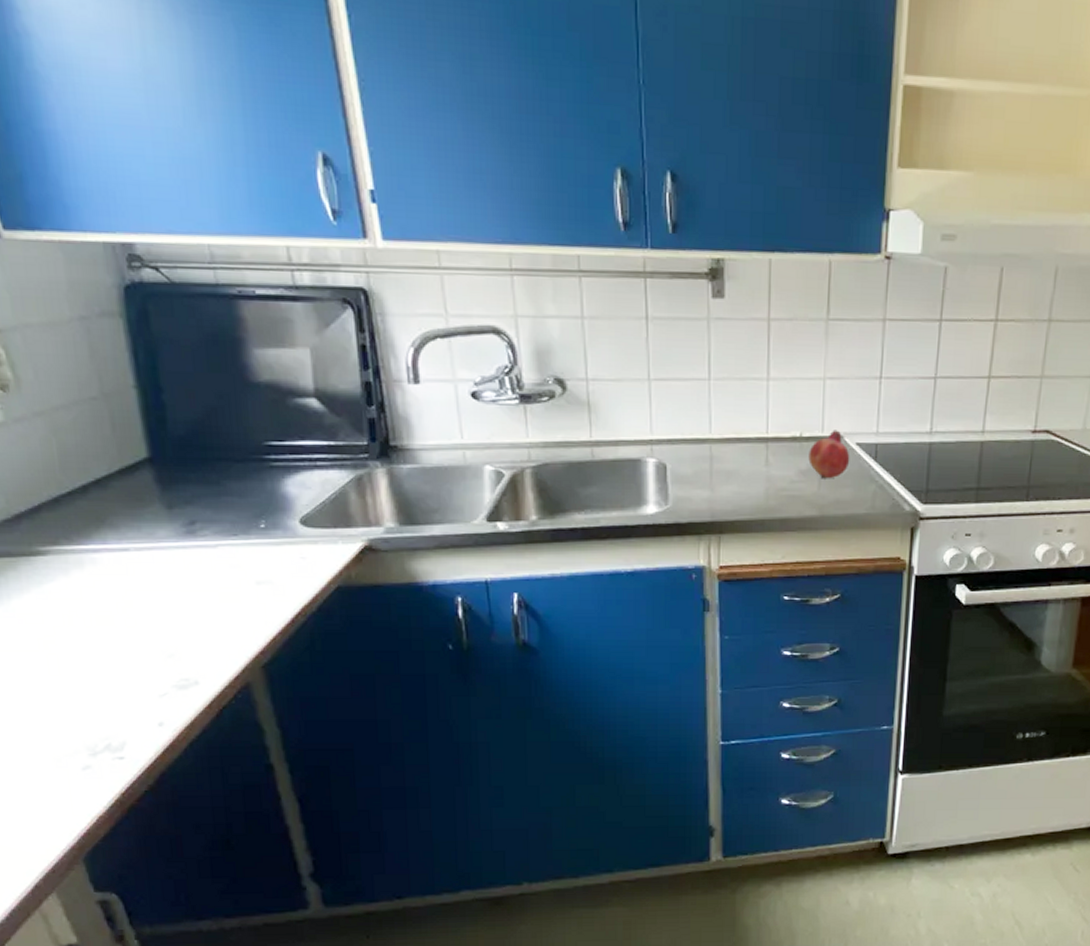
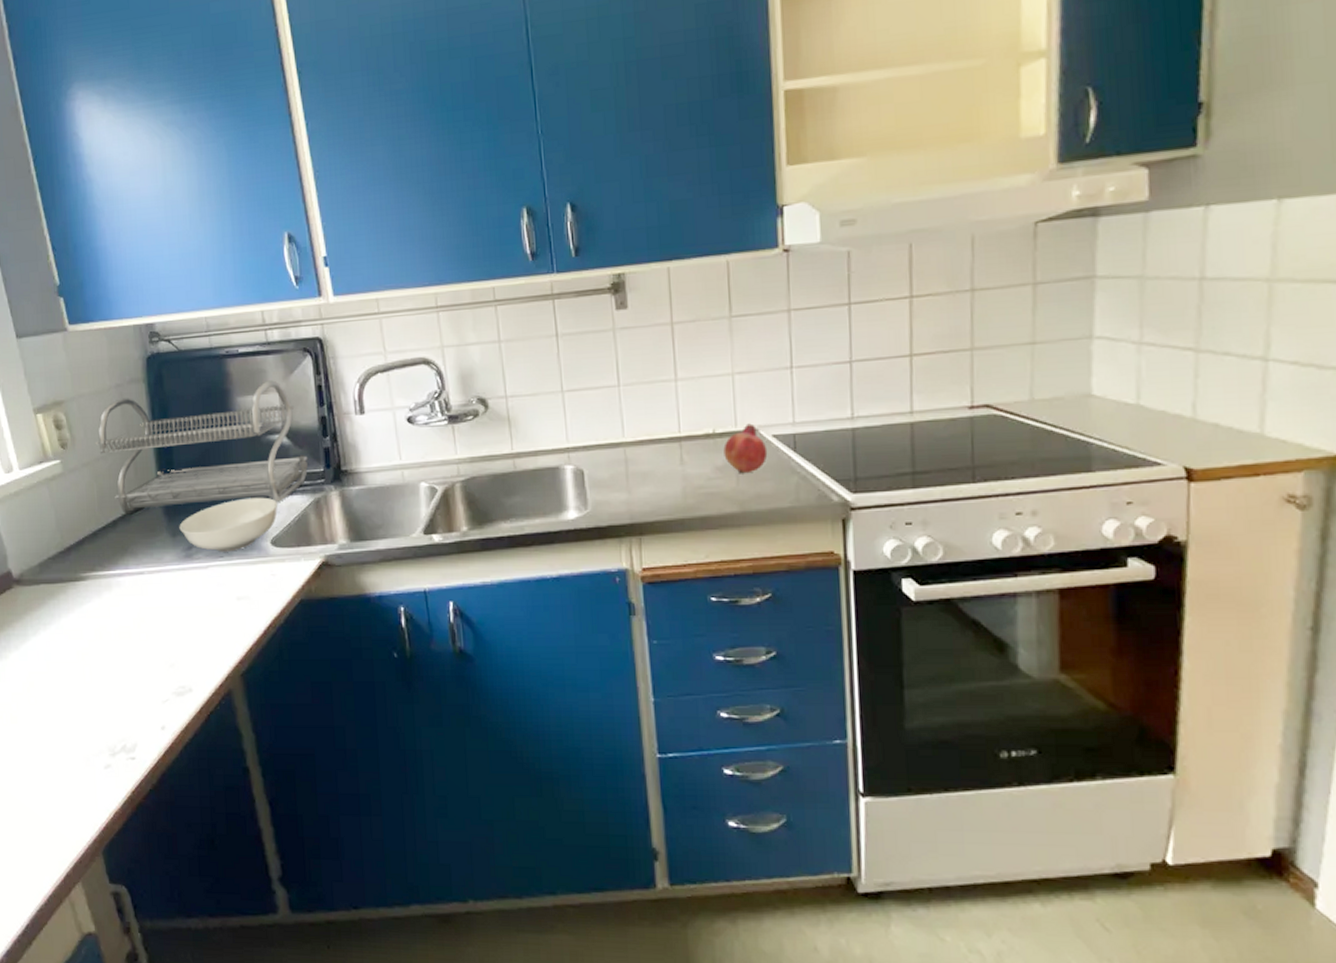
dish rack: none [51,333,348,481] -> present [95,380,308,516]
bowl: none [176,469,309,530] -> present [179,497,278,552]

